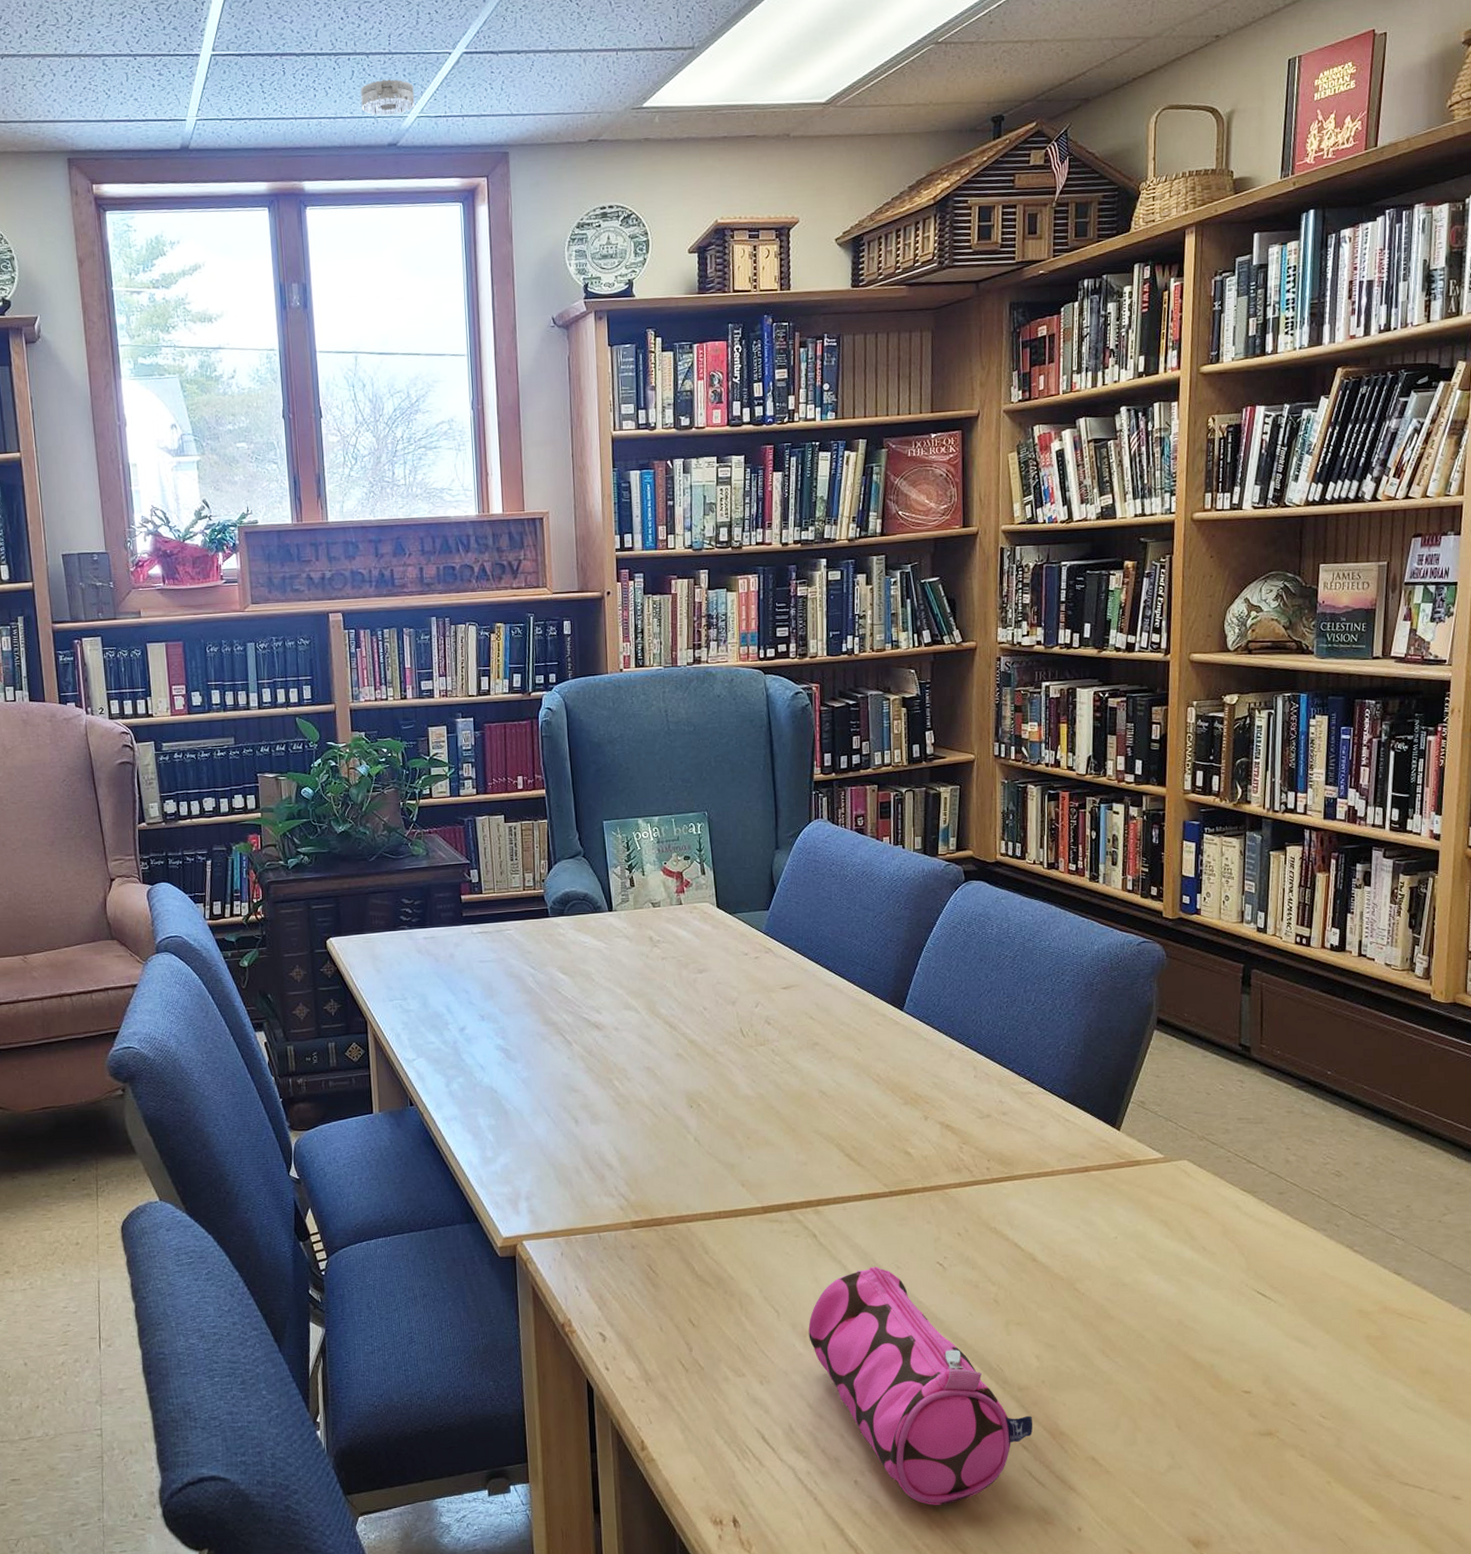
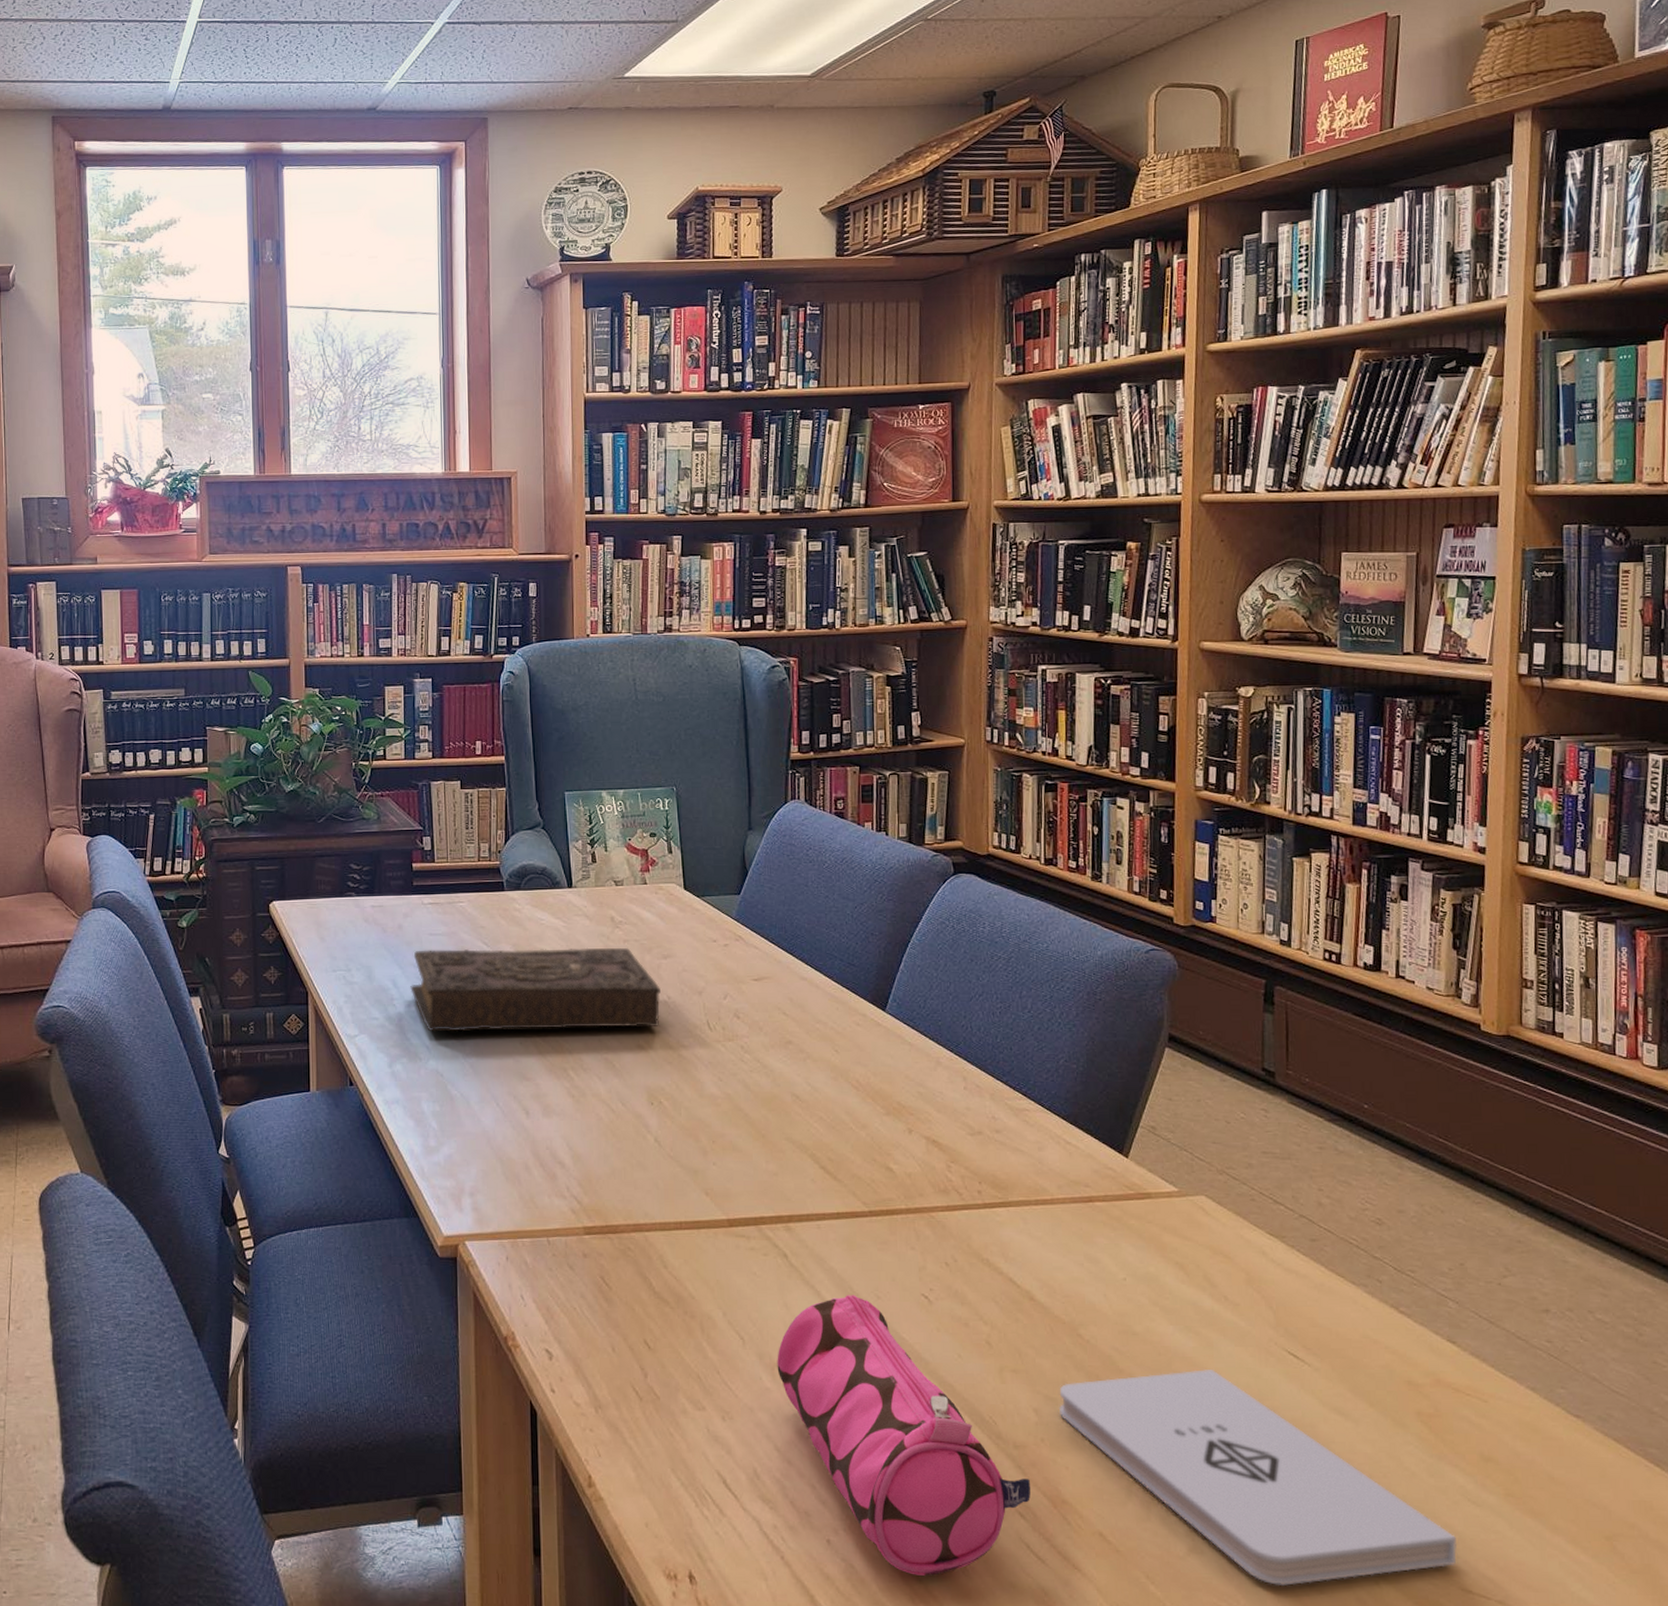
smoke detector: present [360,79,415,116] -> none [342,47,396,81]
book: none [463,964,697,1052] -> present [410,947,661,1032]
notepad: none [1057,1311,1397,1491] -> present [1058,1369,1458,1586]

